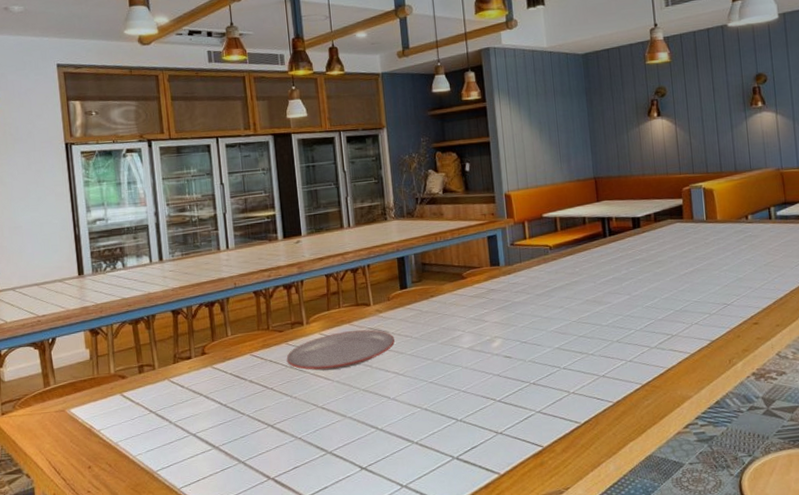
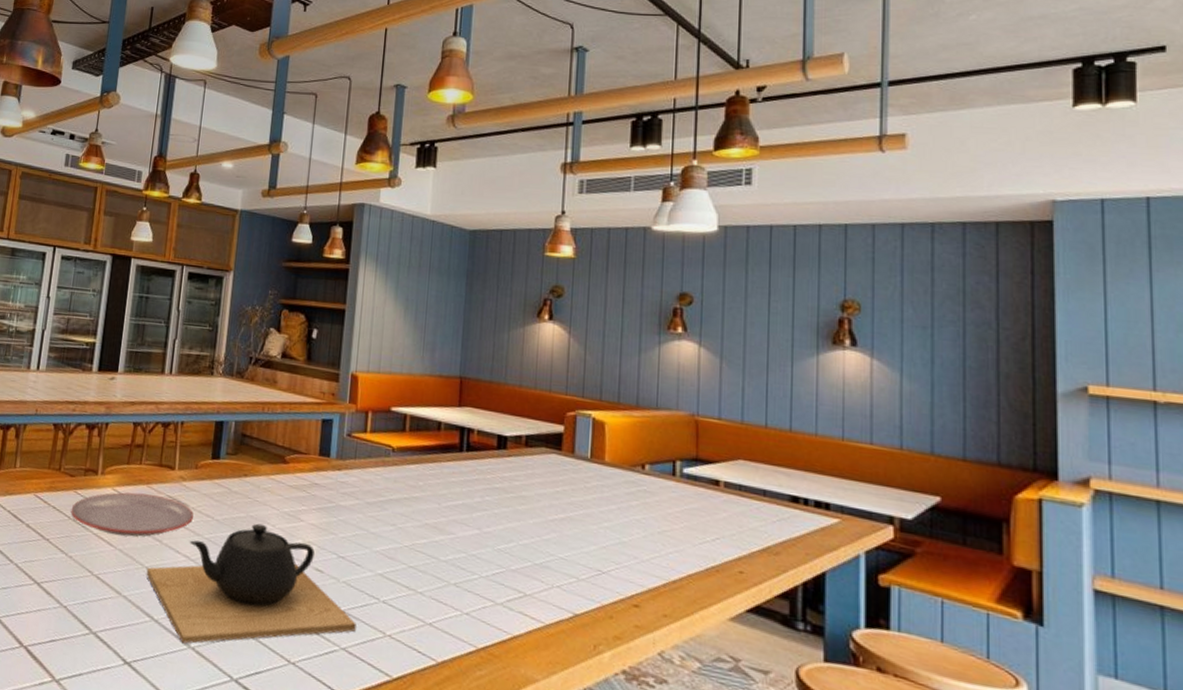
teapot: none [363,332,546,441] -> present [146,523,356,644]

